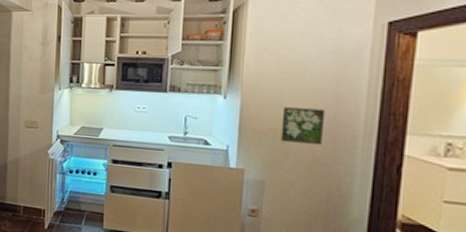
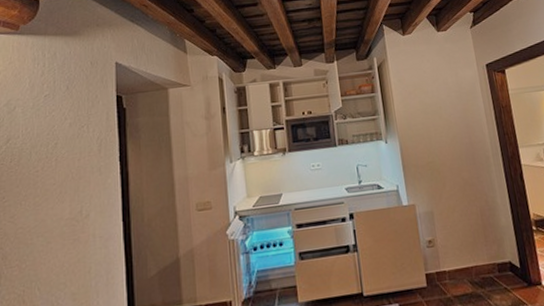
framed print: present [280,107,326,145] -> none [432,139,467,172]

